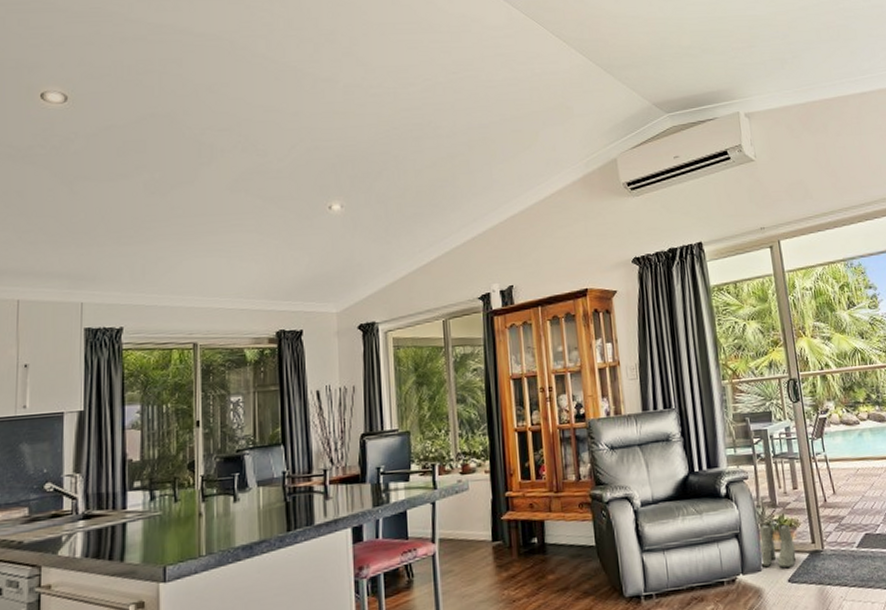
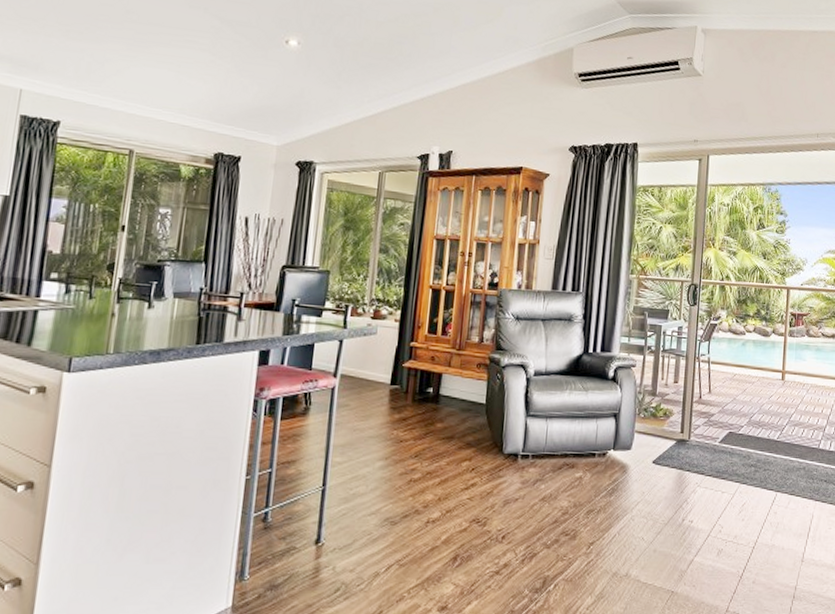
boots: present [759,523,797,568] -> none [631,408,665,450]

